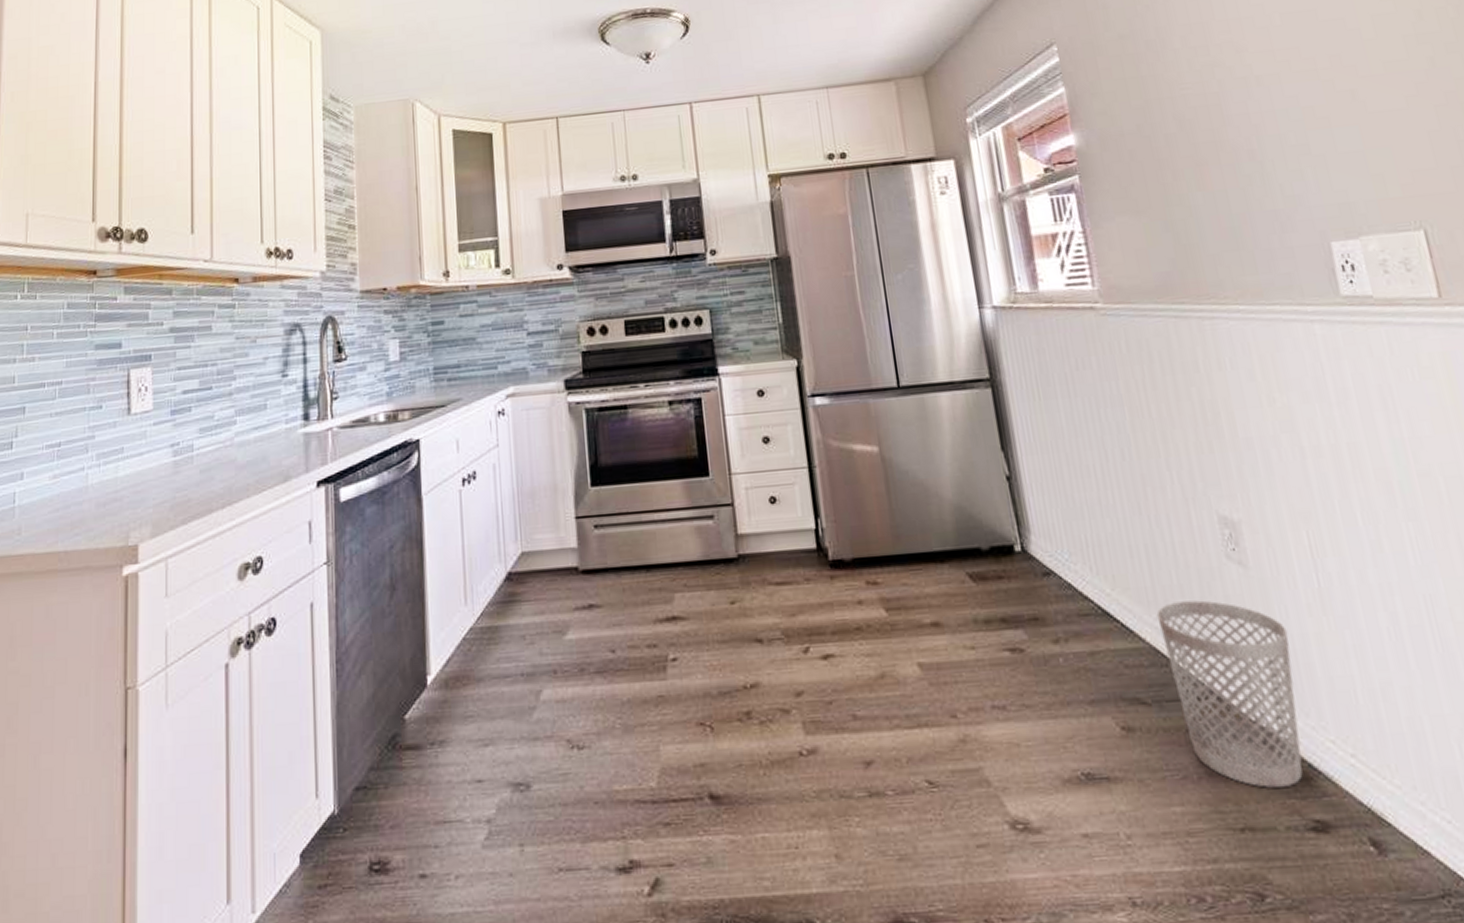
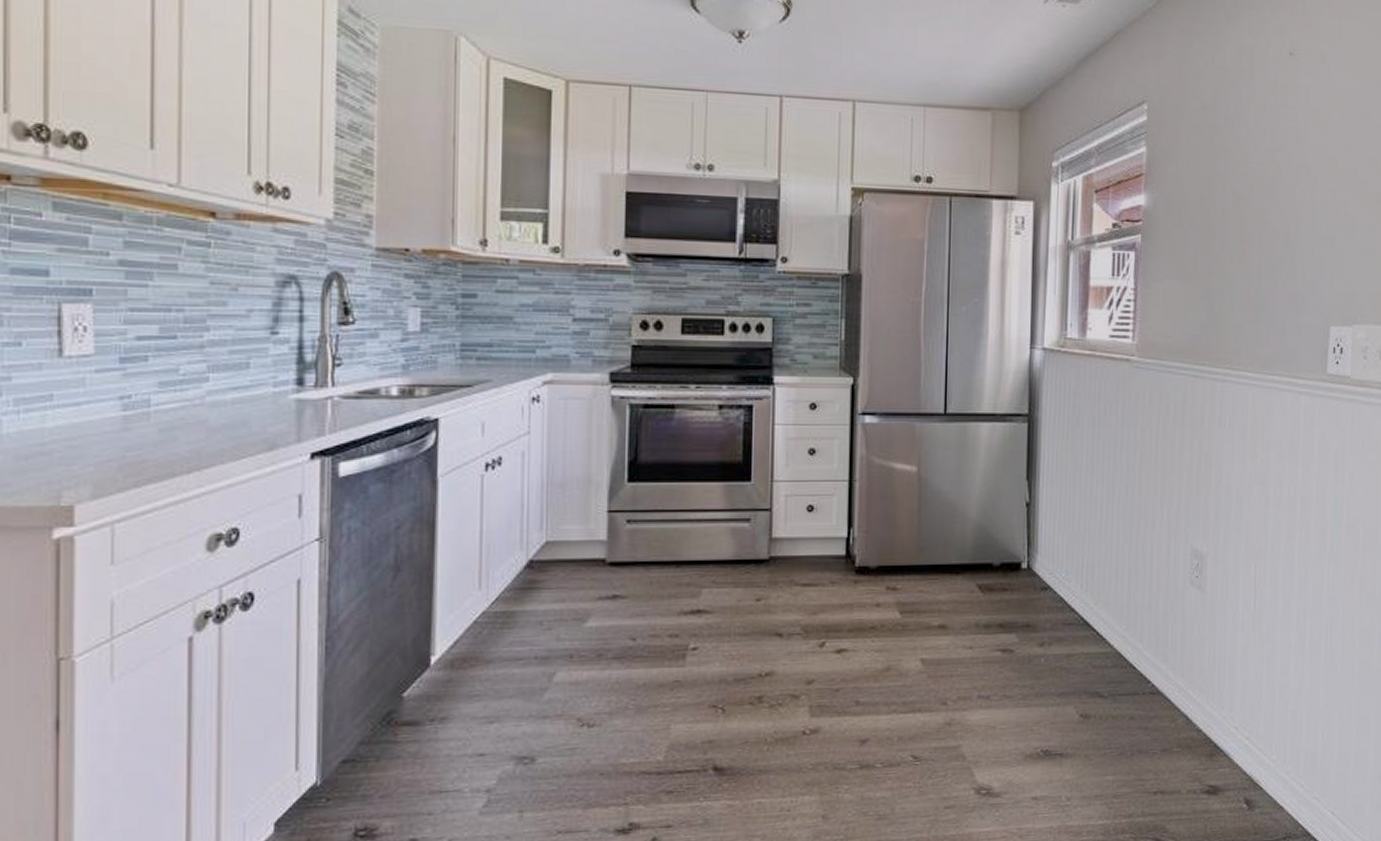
wastebasket: present [1156,600,1303,788] -> none [1126,616,1223,762]

